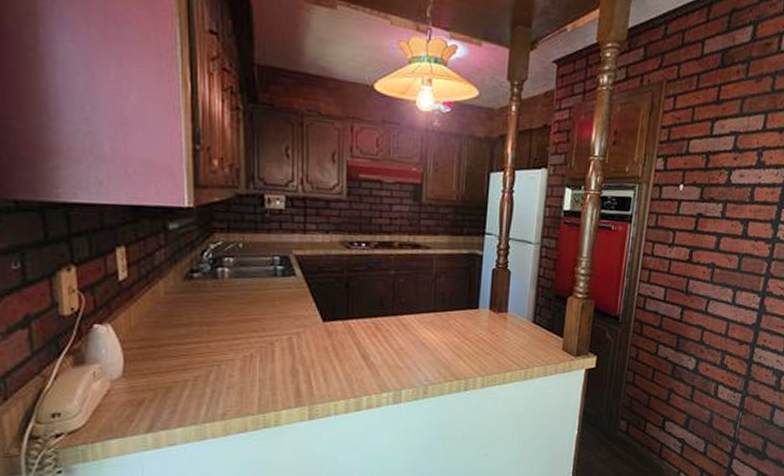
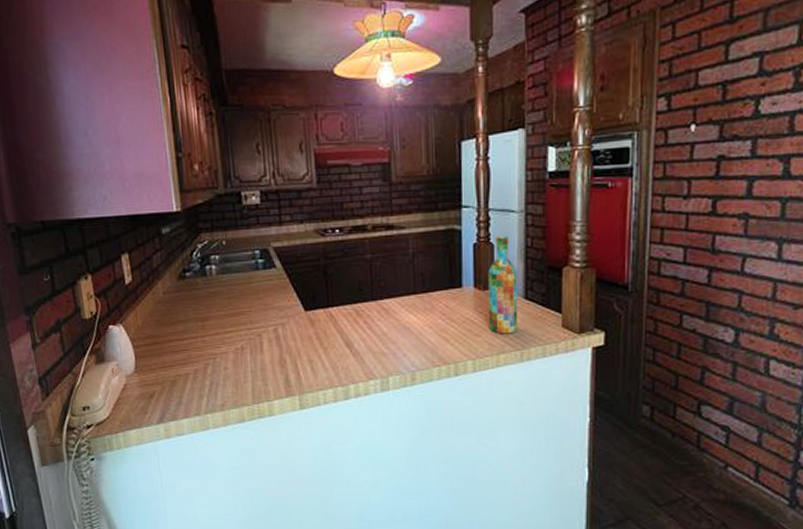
wine bottle: none [500,263,529,354] -> present [488,235,518,334]

